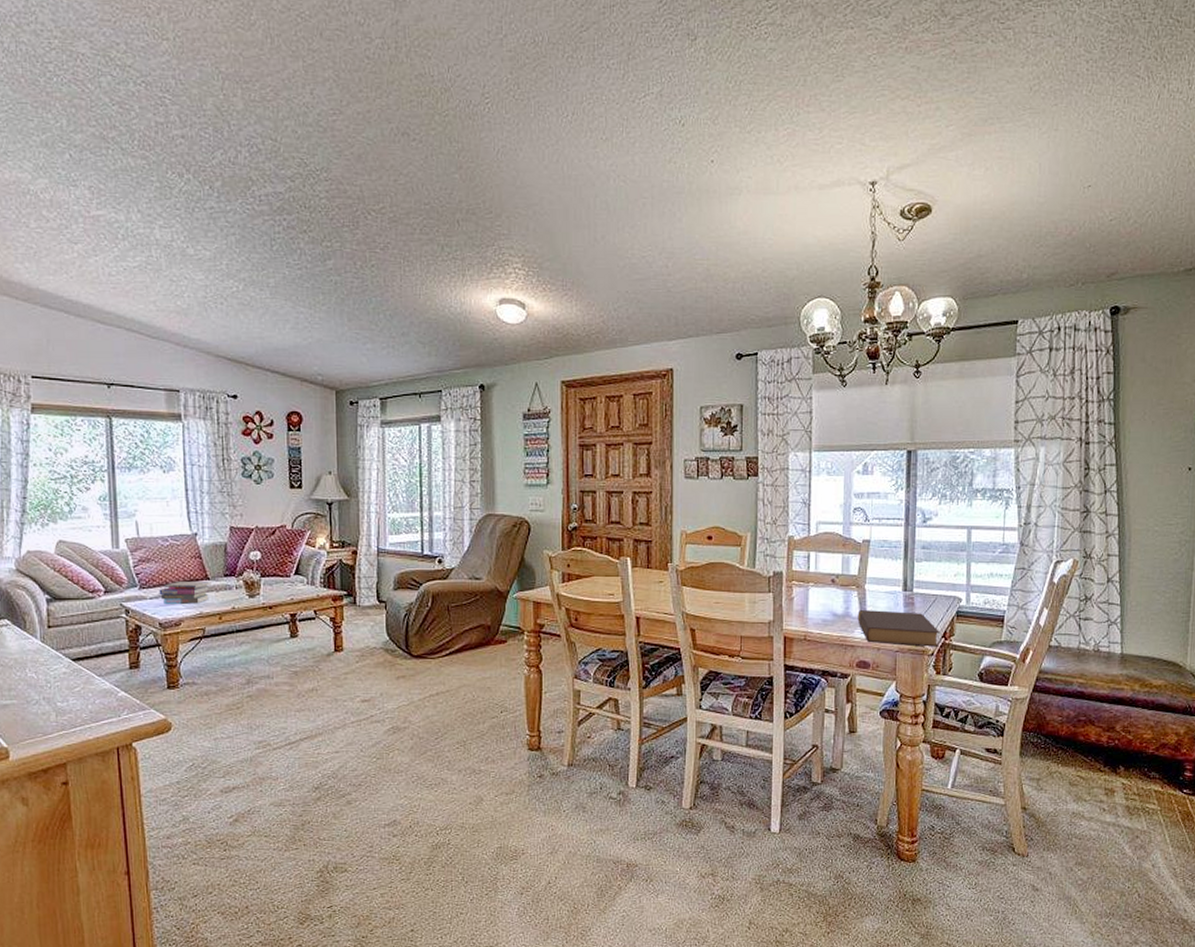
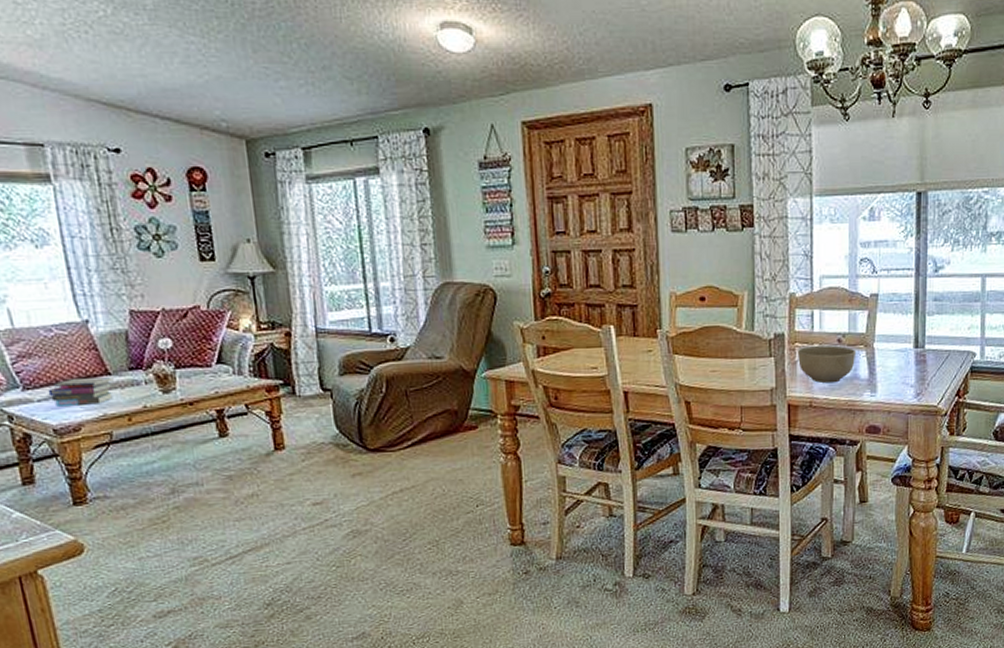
bowl: none [793,585,849,620] -> present [797,345,857,384]
book: present [857,609,939,647] -> none [866,370,953,407]

